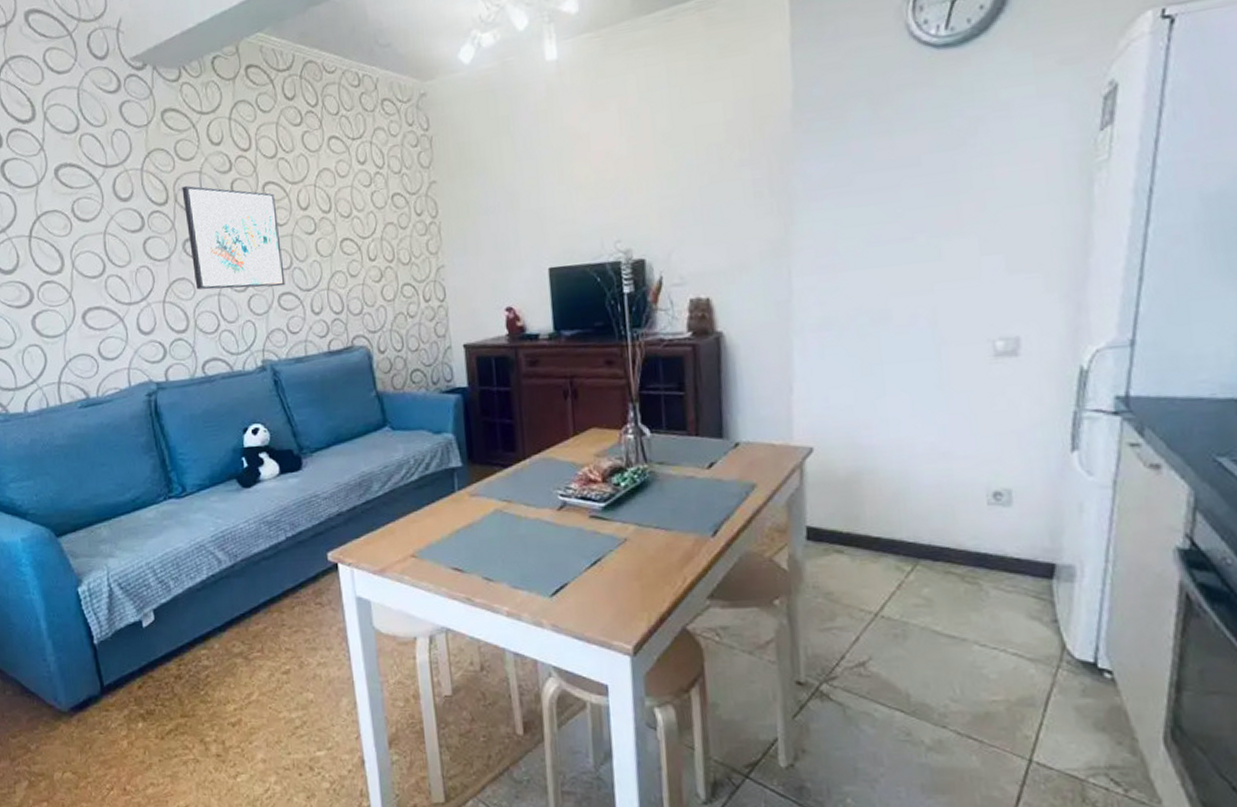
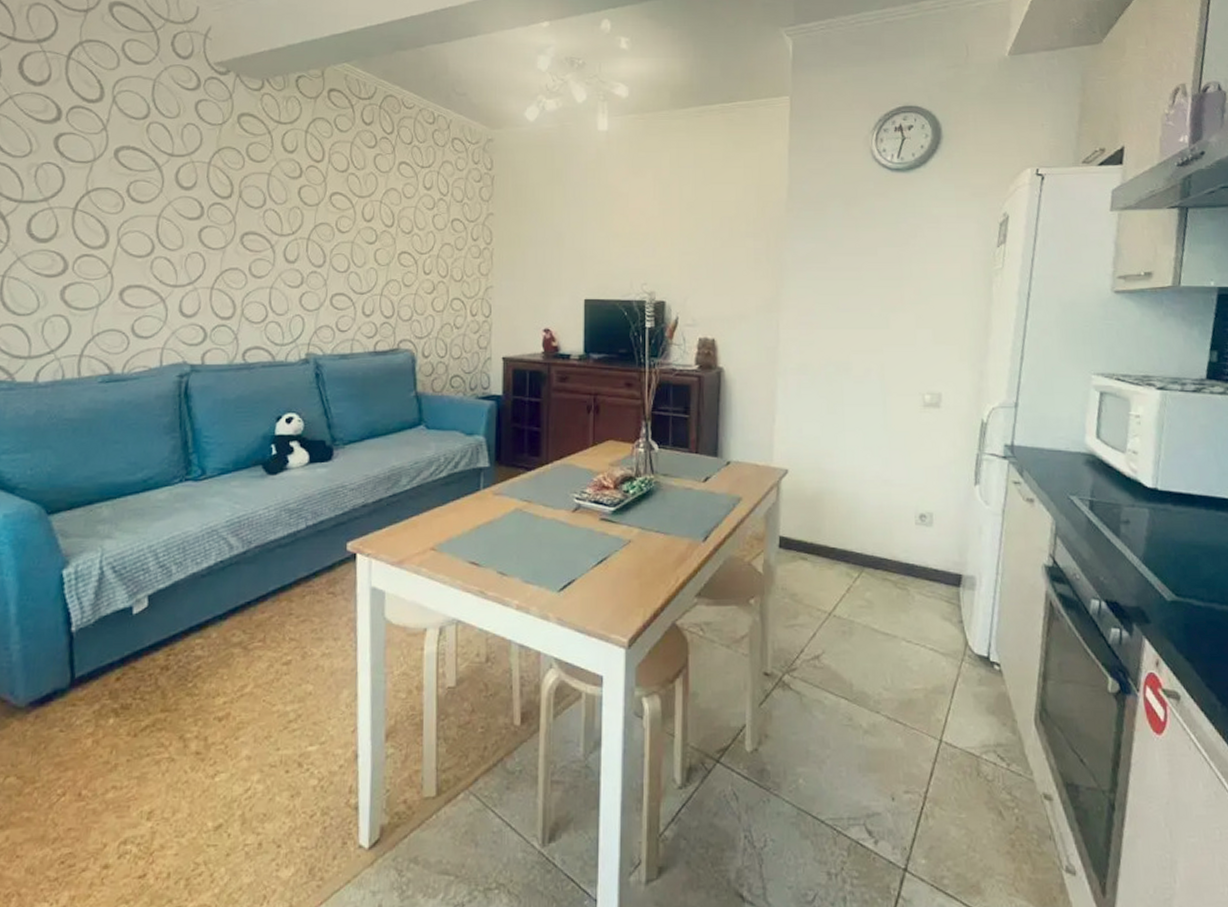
wall art: present [182,185,286,290] -> none [247,184,341,287]

